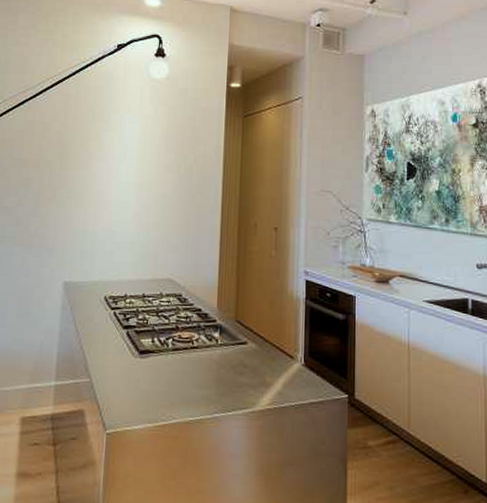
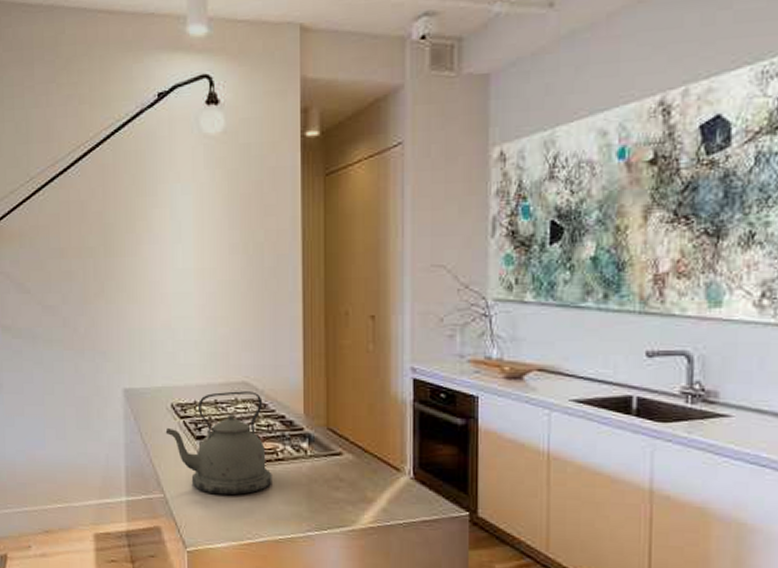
kettle: none [97,286,187,380] -> present [165,391,272,496]

